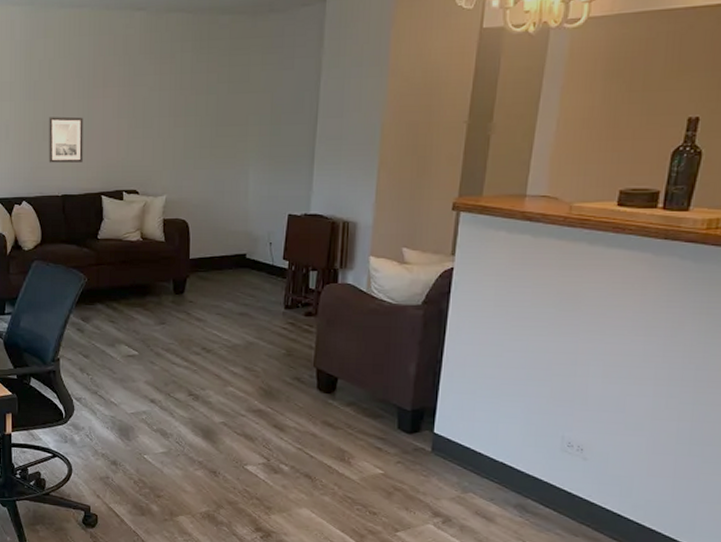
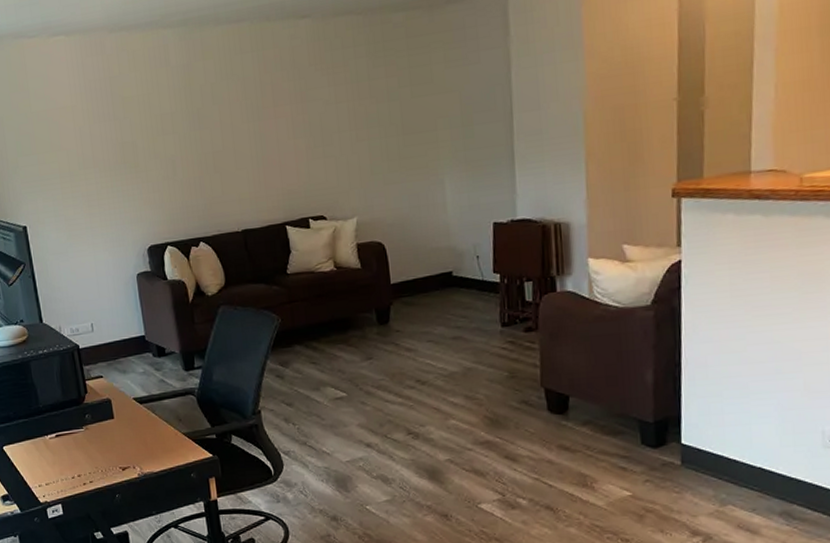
wall art: present [49,116,83,163] -> none [218,142,261,196]

